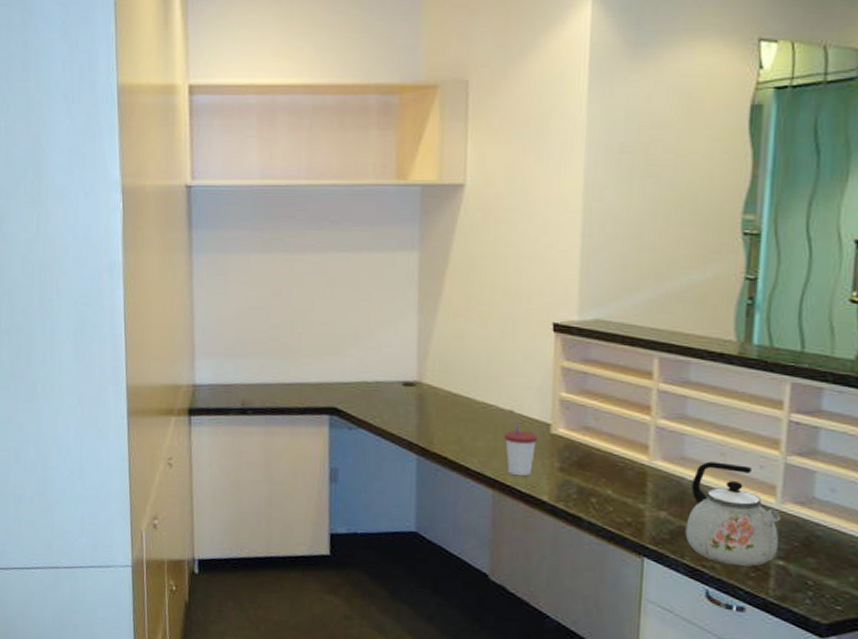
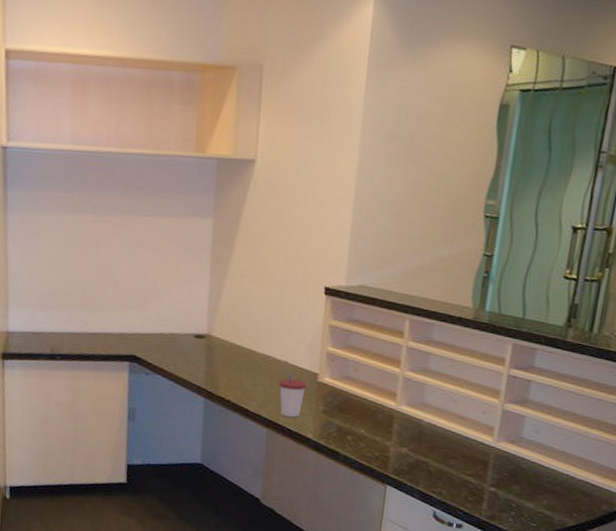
kettle: present [685,461,781,566] -> none [420,407,496,492]

